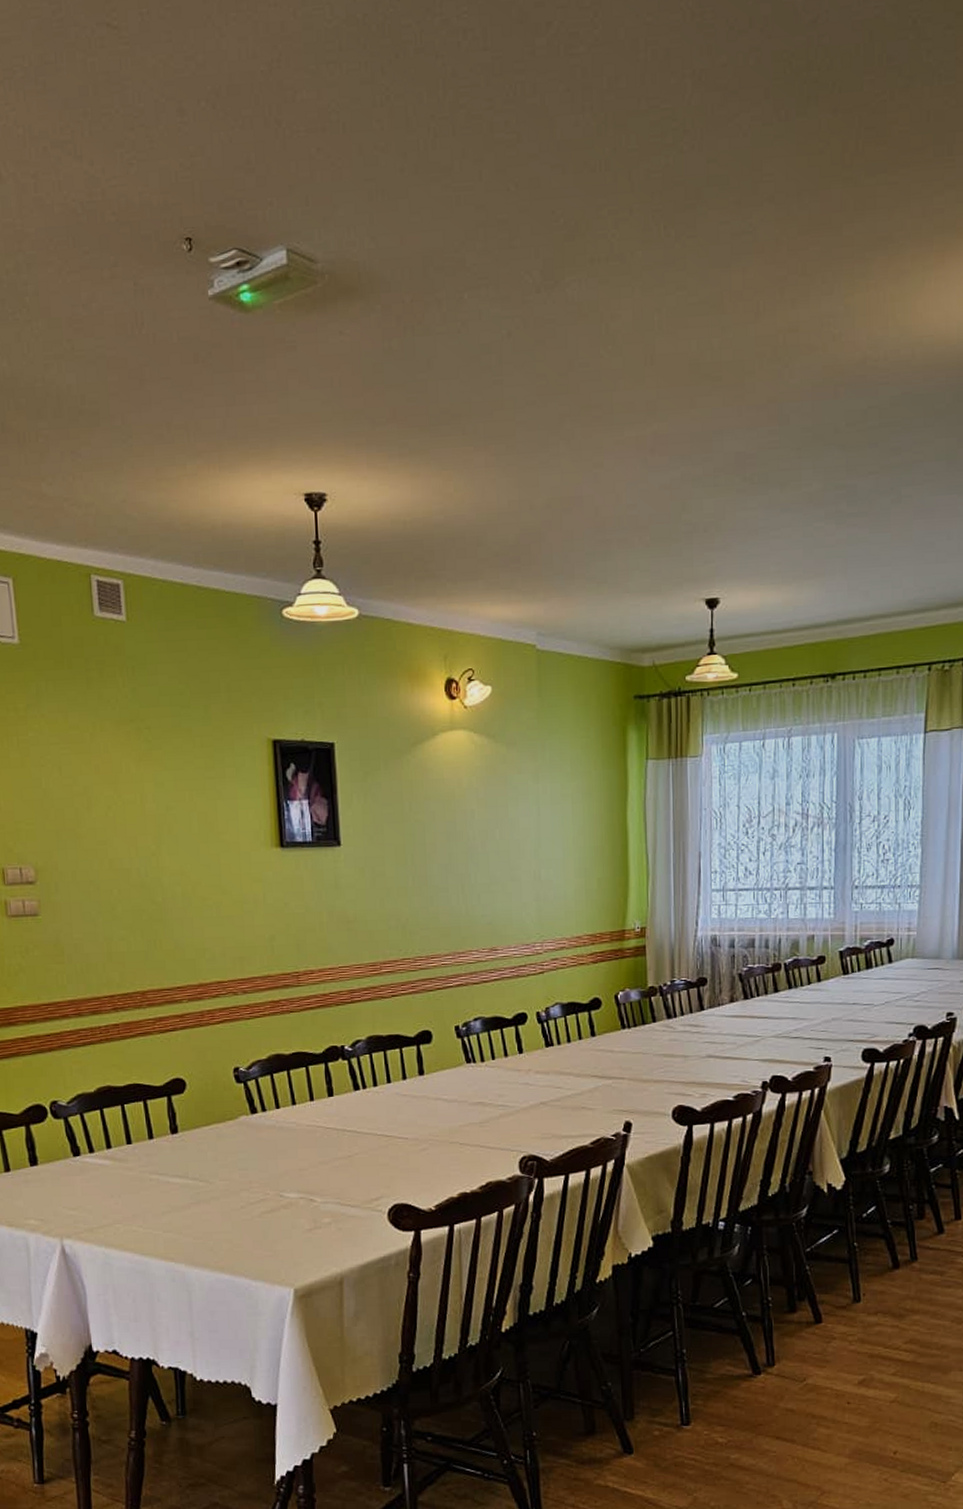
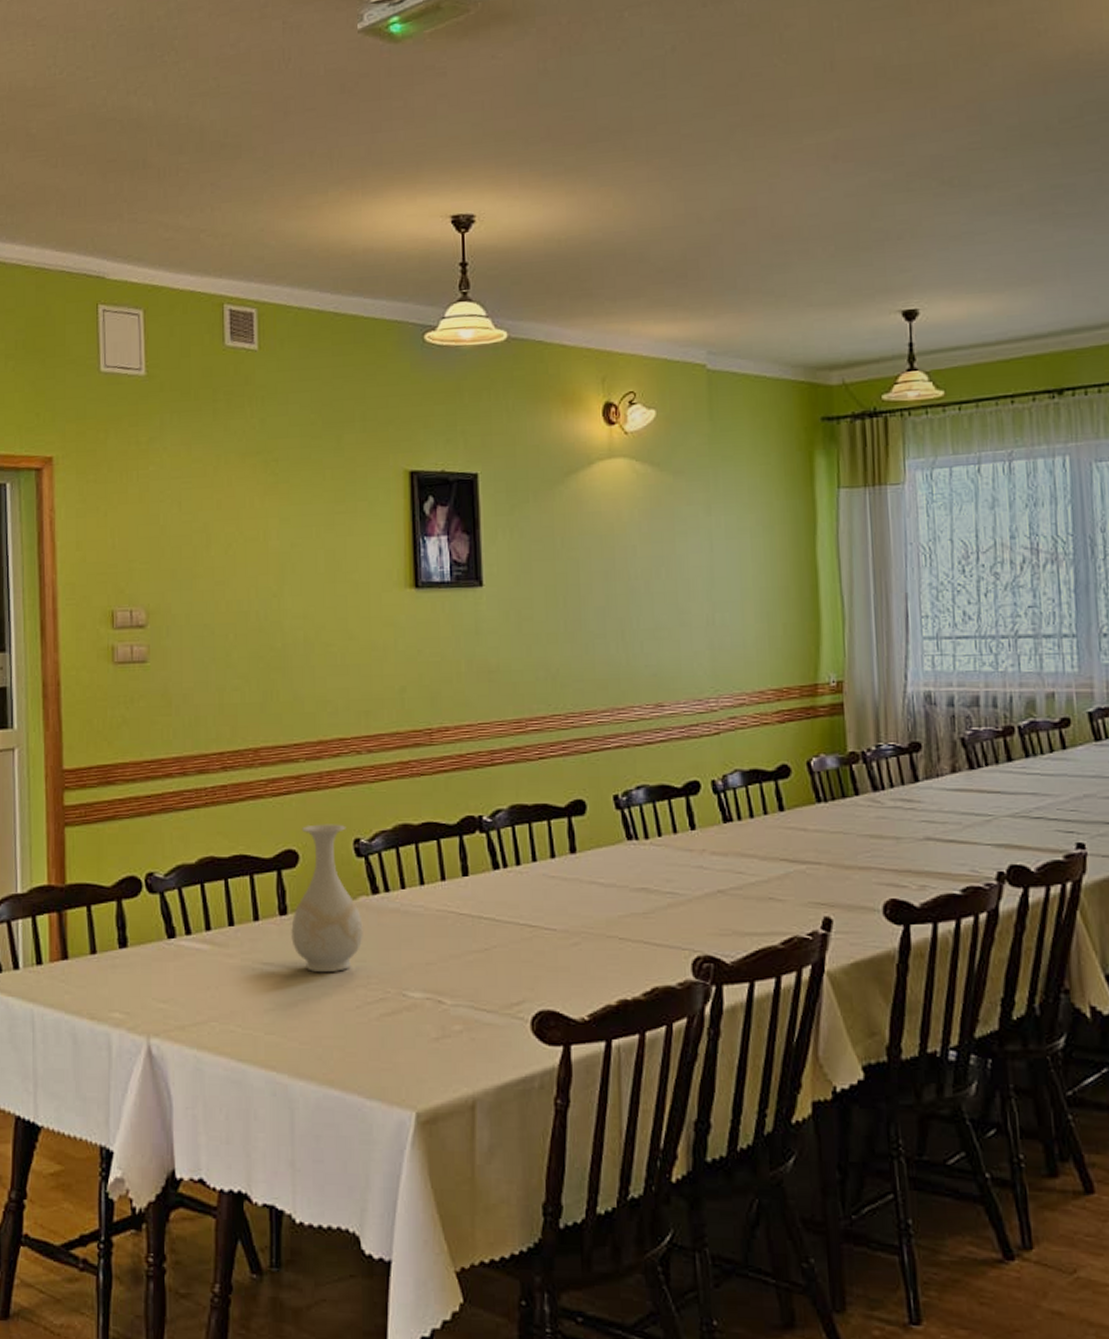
vase: none [182,1055,245,1181] -> present [291,824,363,973]

